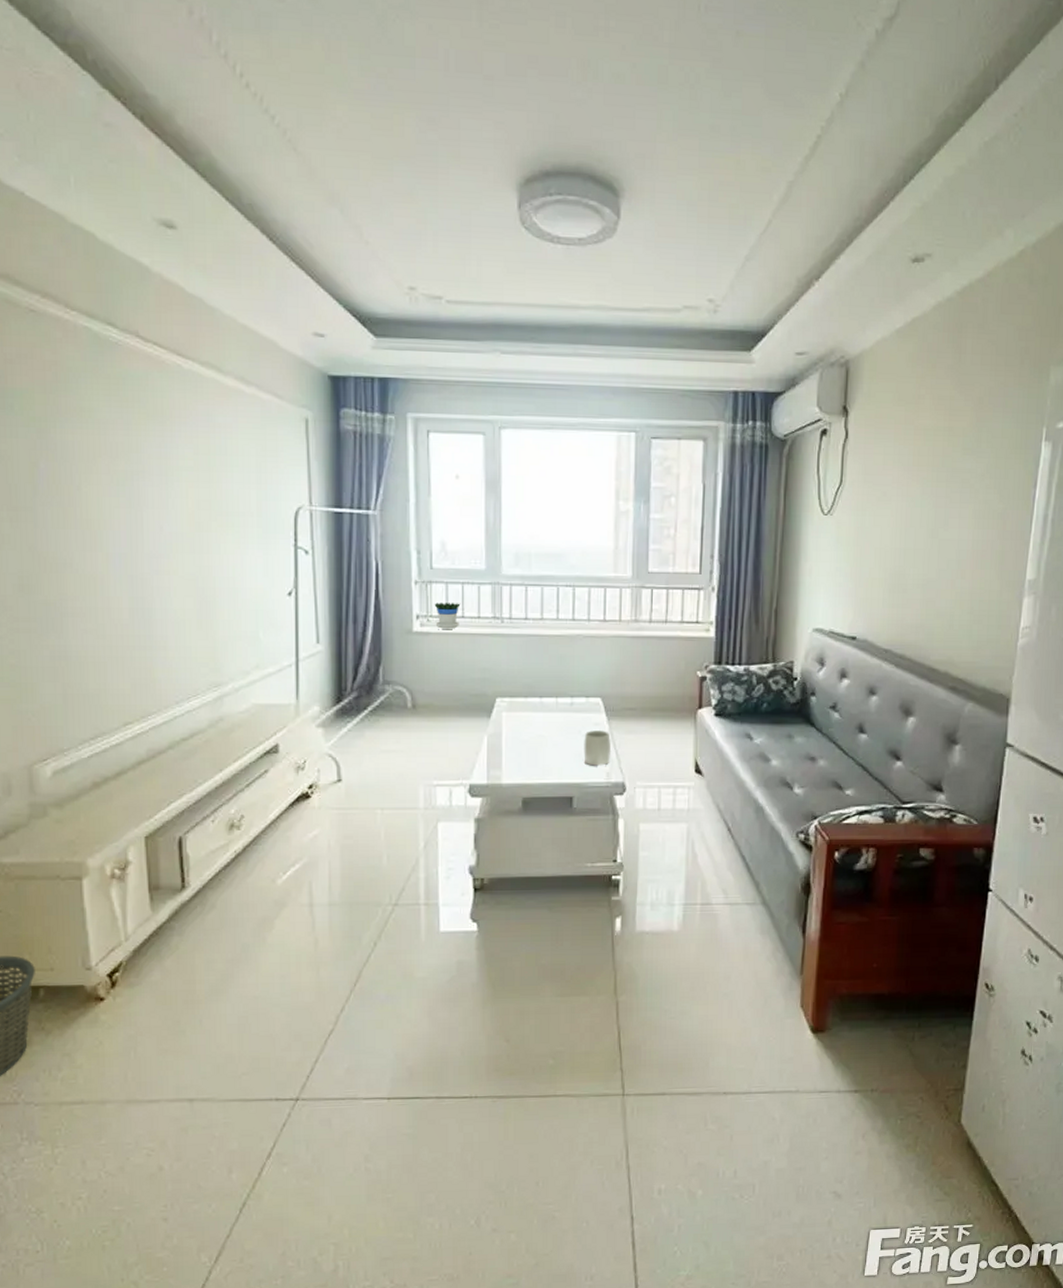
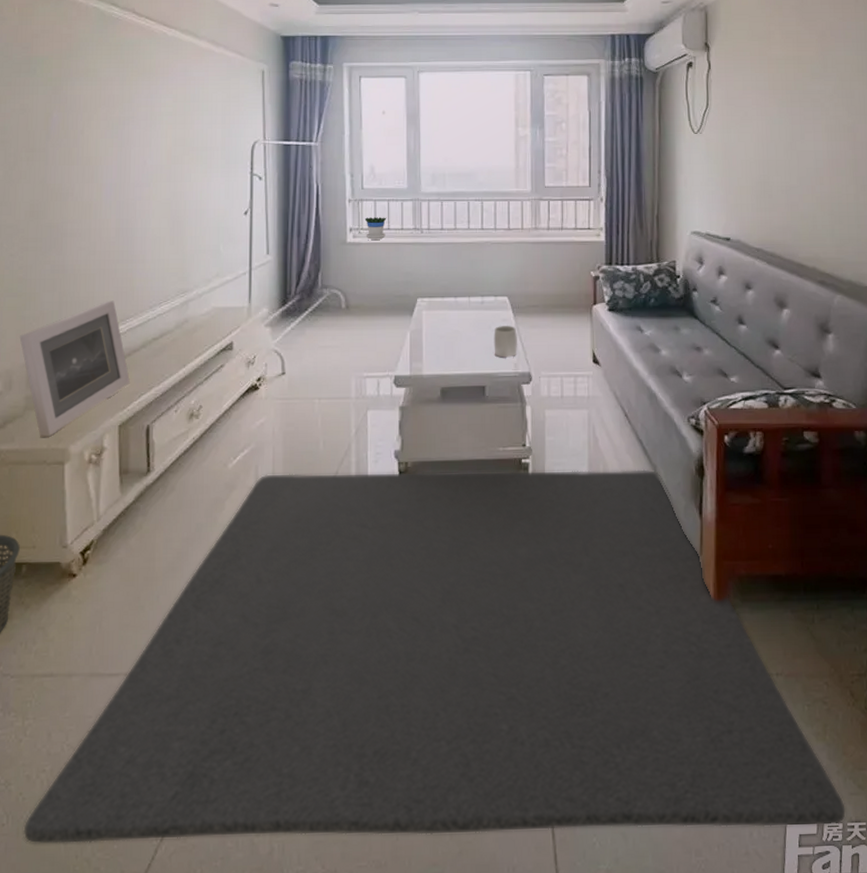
picture frame: none [16,694,157,850] -> present [19,300,131,438]
rug: none [60,887,930,1269] -> present [23,469,846,844]

